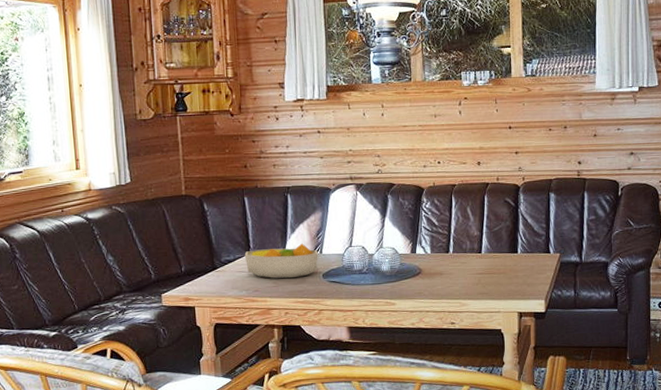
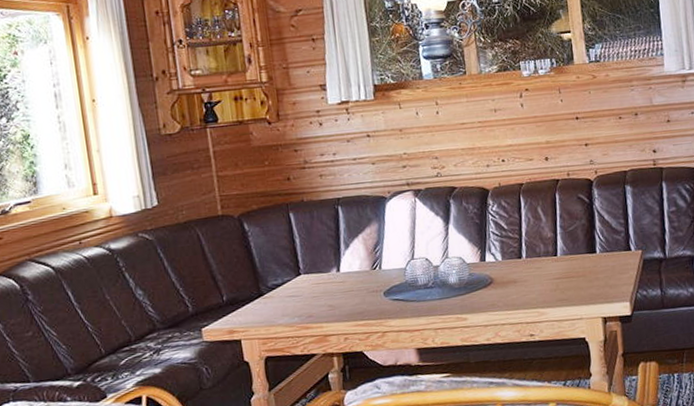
fruit bowl: present [244,243,318,278] -> none [293,259,377,301]

